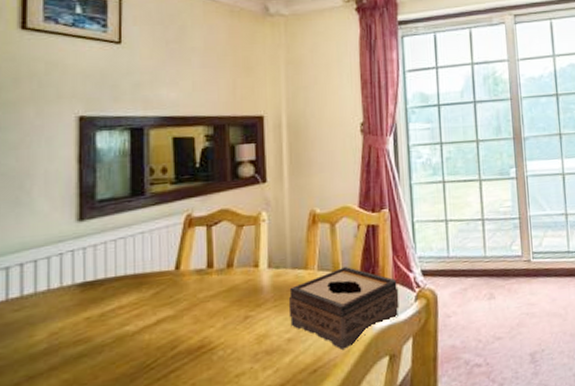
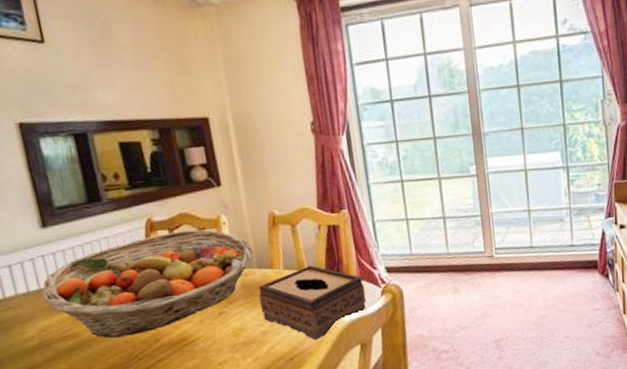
fruit basket: none [62,226,290,344] -> present [42,229,254,338]

